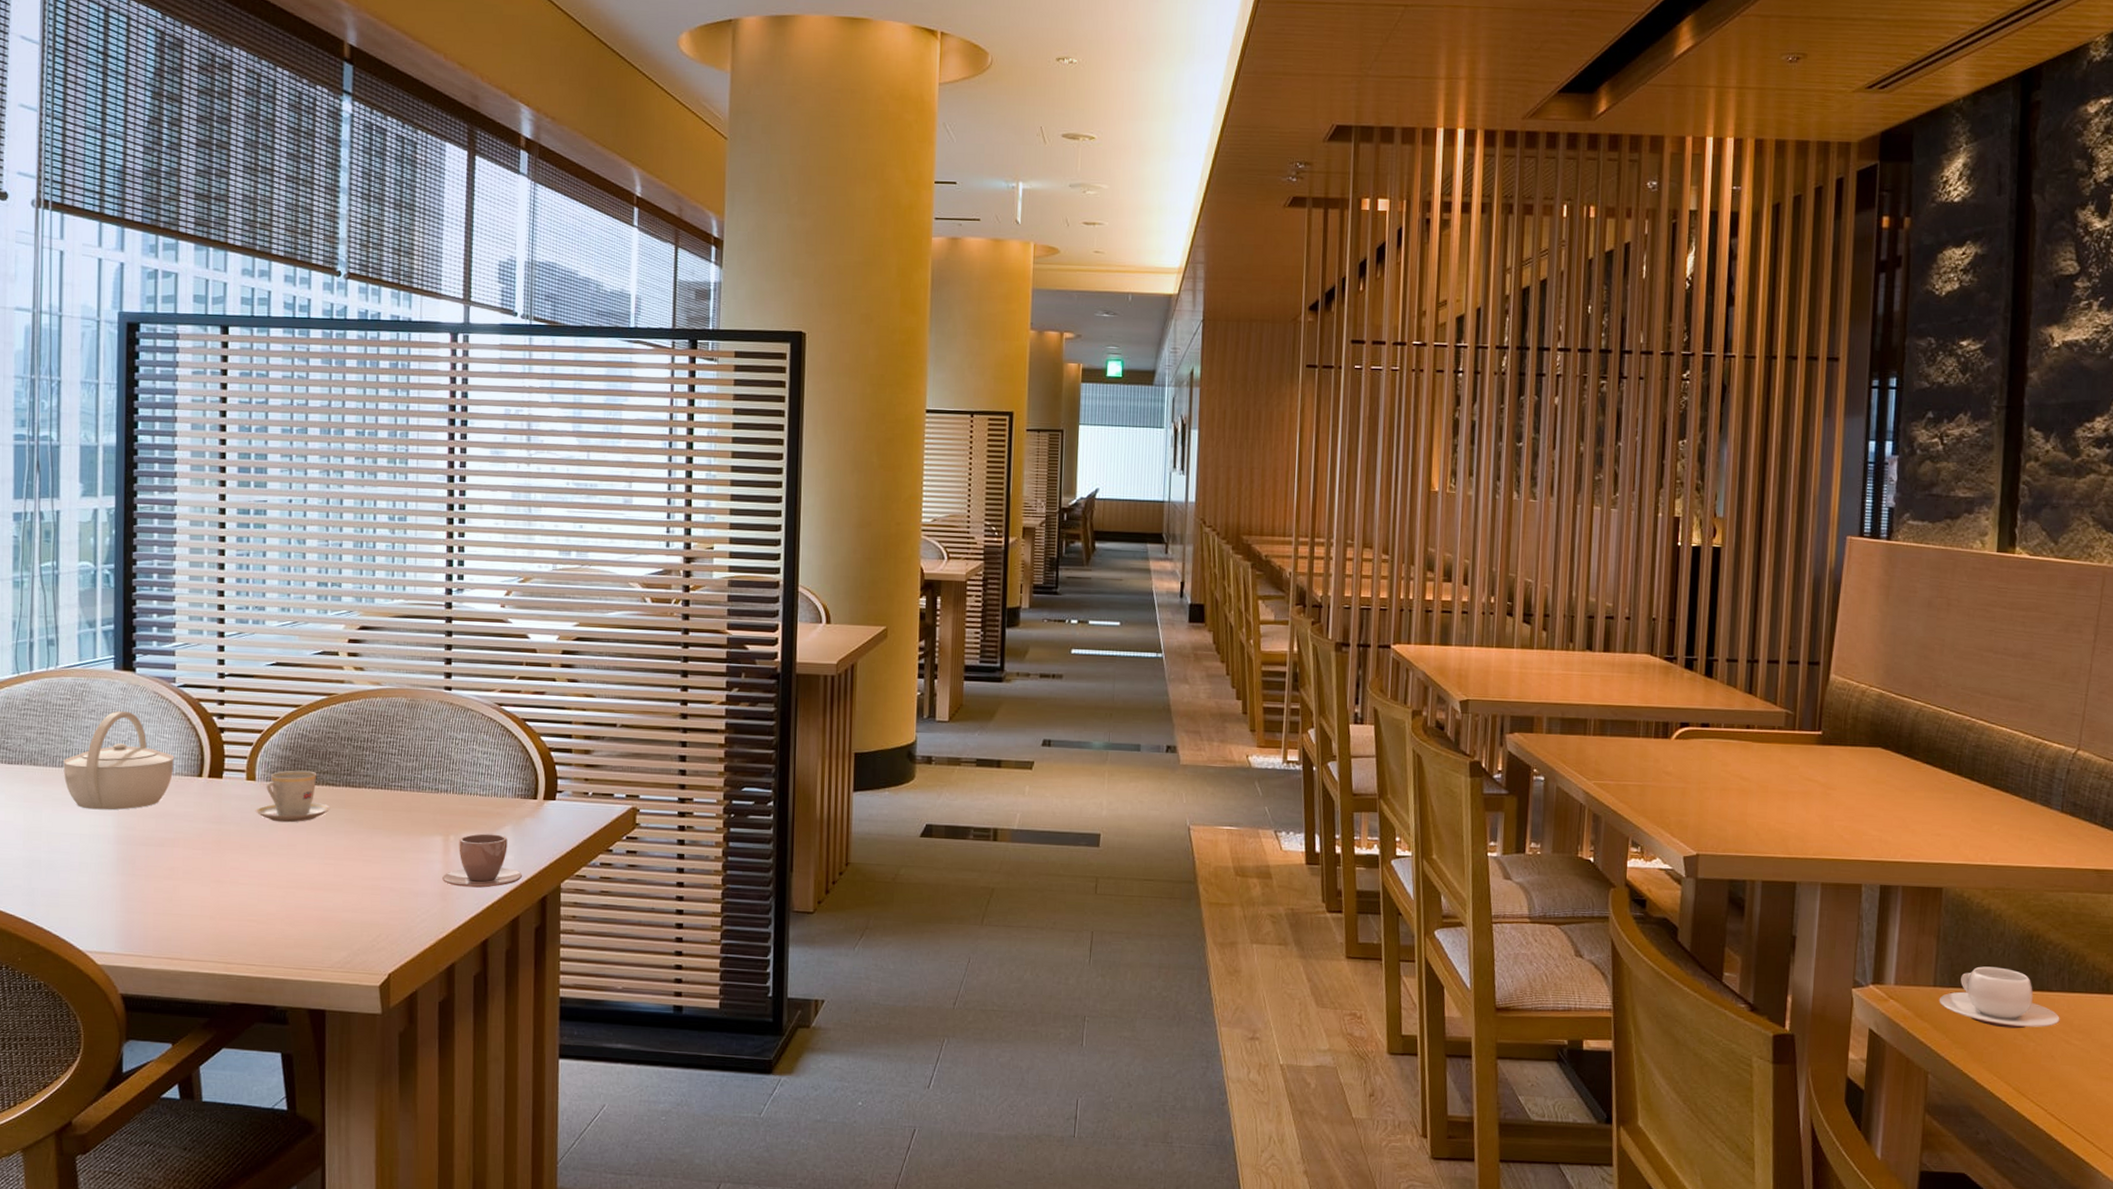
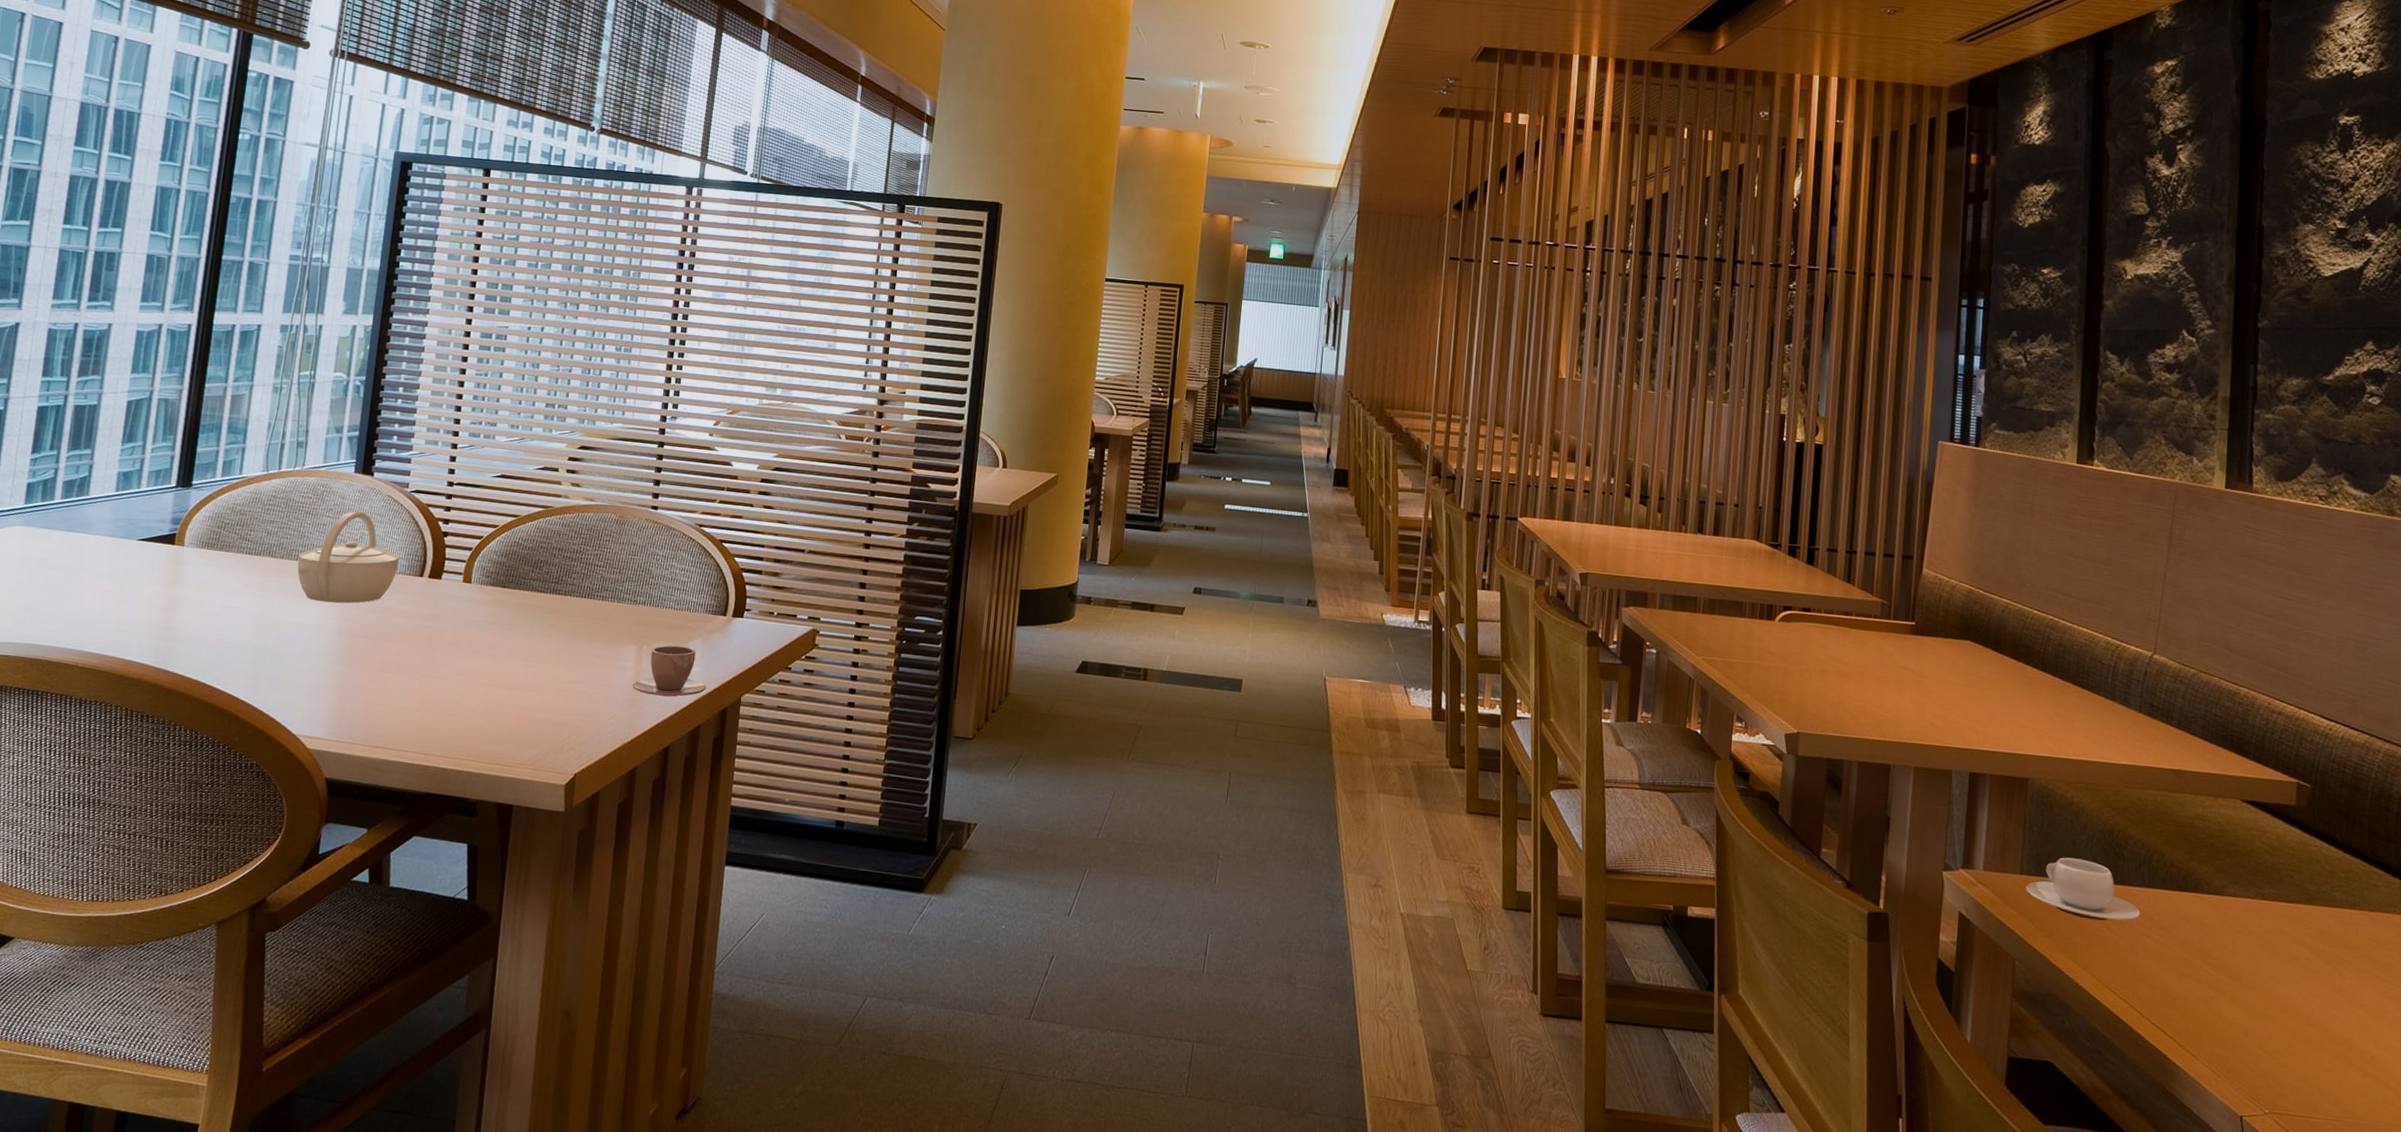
teacup: present [255,770,331,823] -> none [467,575,537,625]

